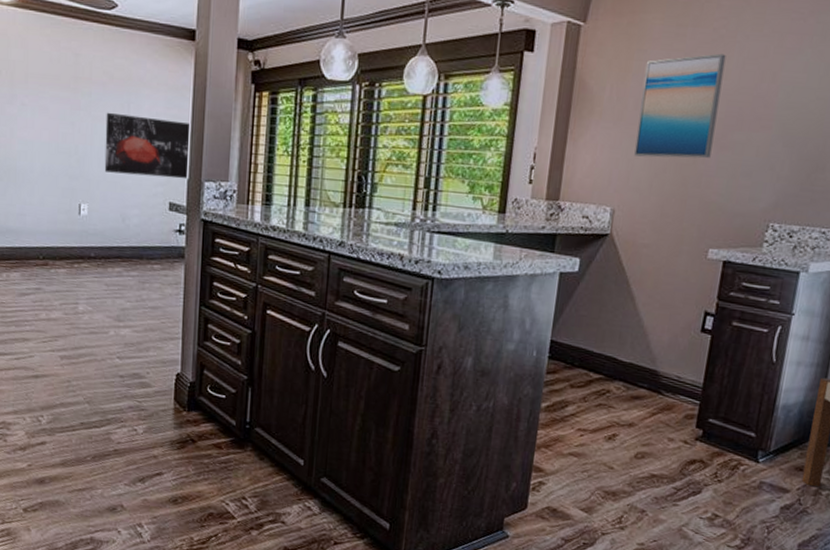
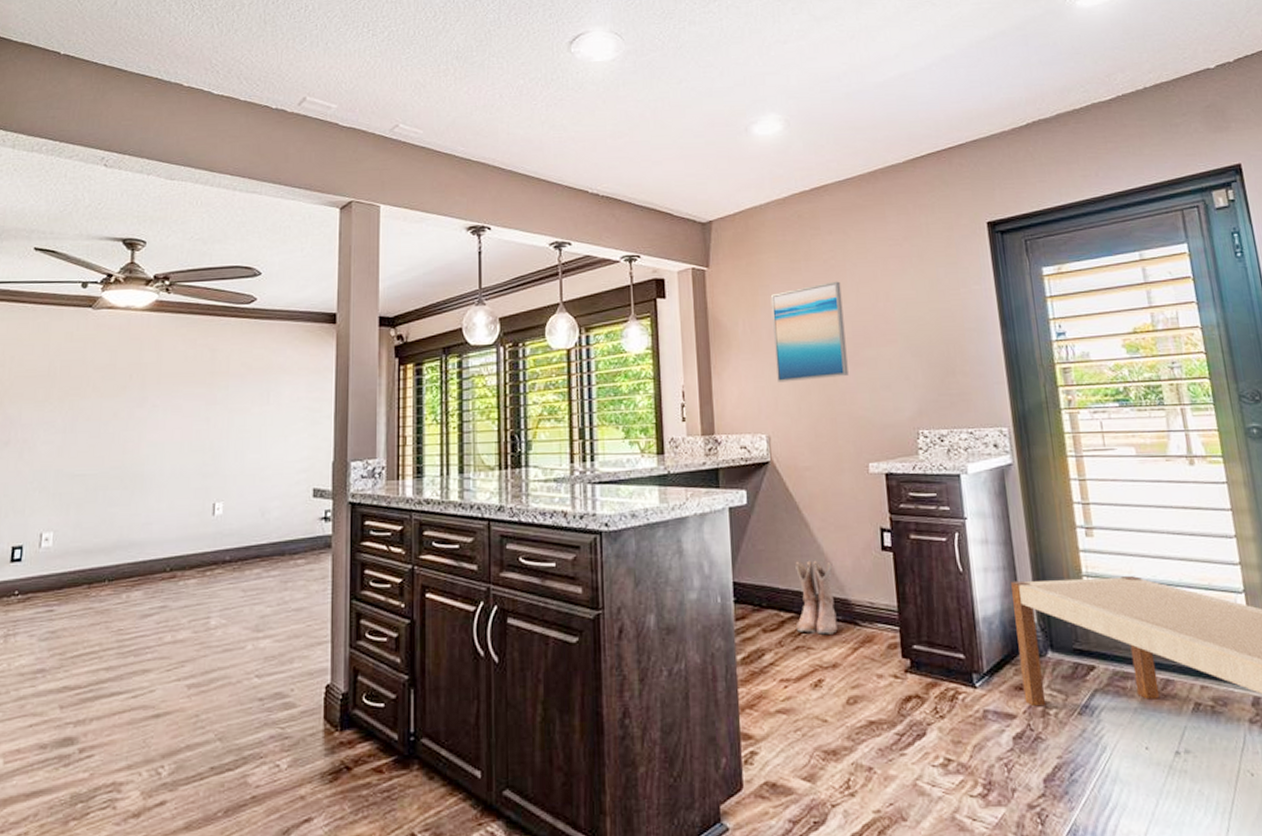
wall art: present [104,112,189,180] -> none [242,403,332,465]
boots: none [603,330,650,398] -> present [795,560,838,635]

